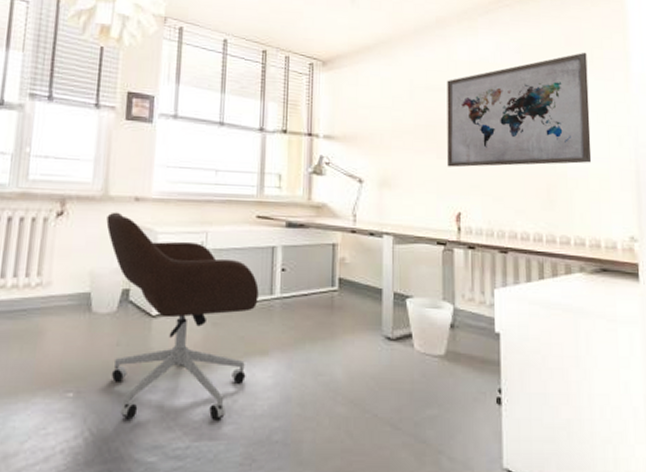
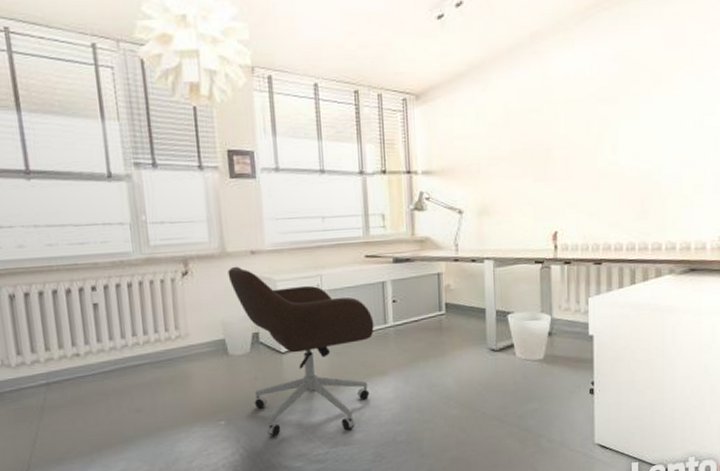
wall art: present [447,52,592,168] -> none [542,51,688,189]

